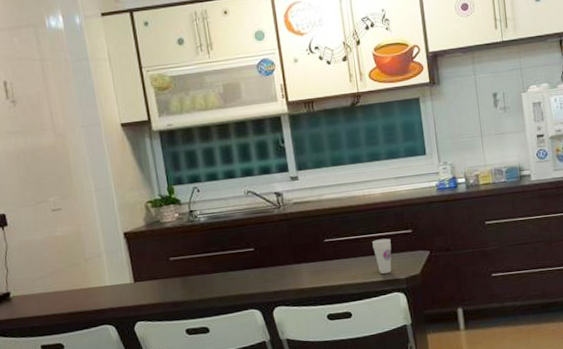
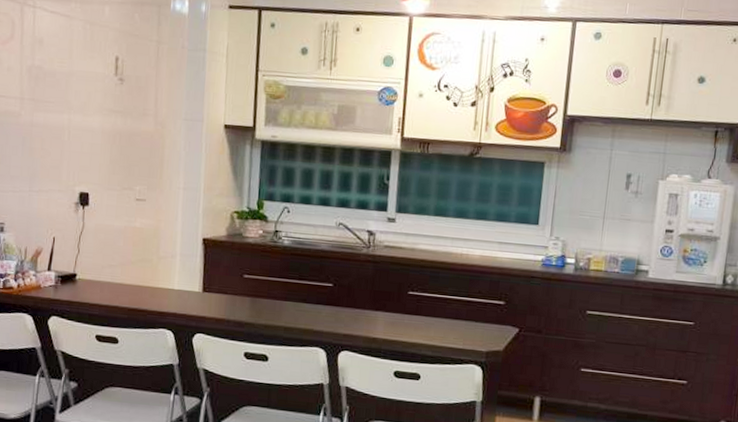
cup: present [372,238,392,274] -> none [458,304,479,342]

